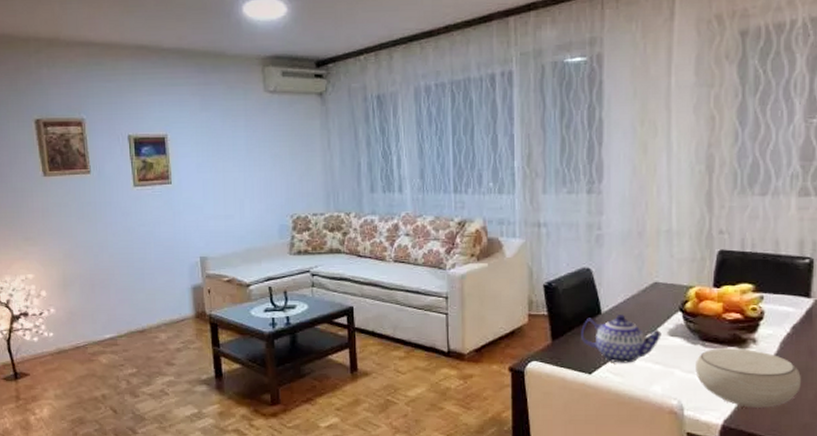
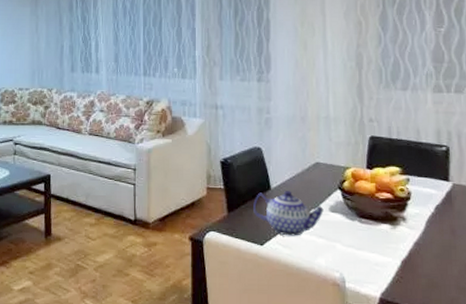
bowl: present [695,348,801,408] -> none [354,225,446,282]

